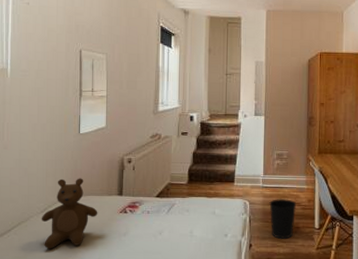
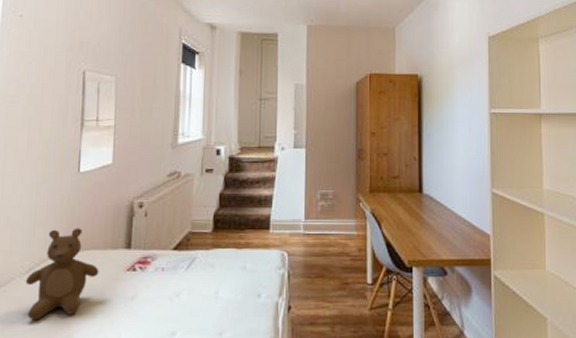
wastebasket: present [269,198,297,239] -> none [312,247,345,298]

